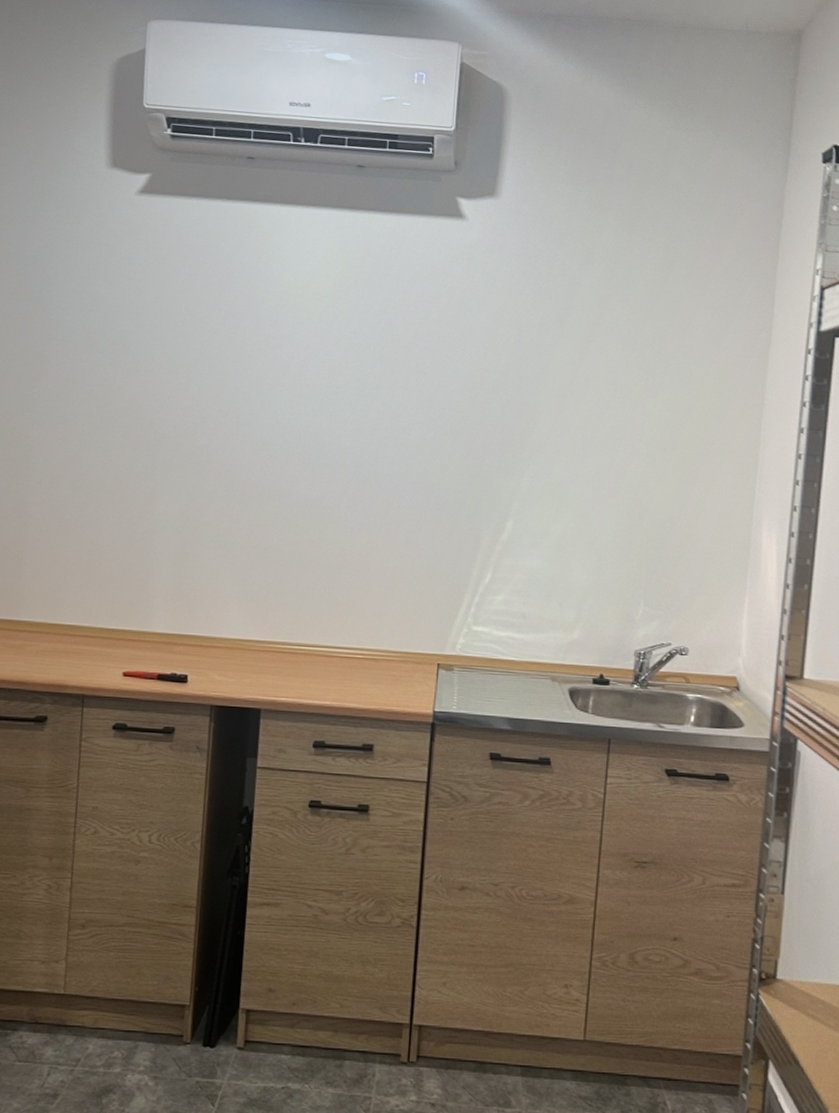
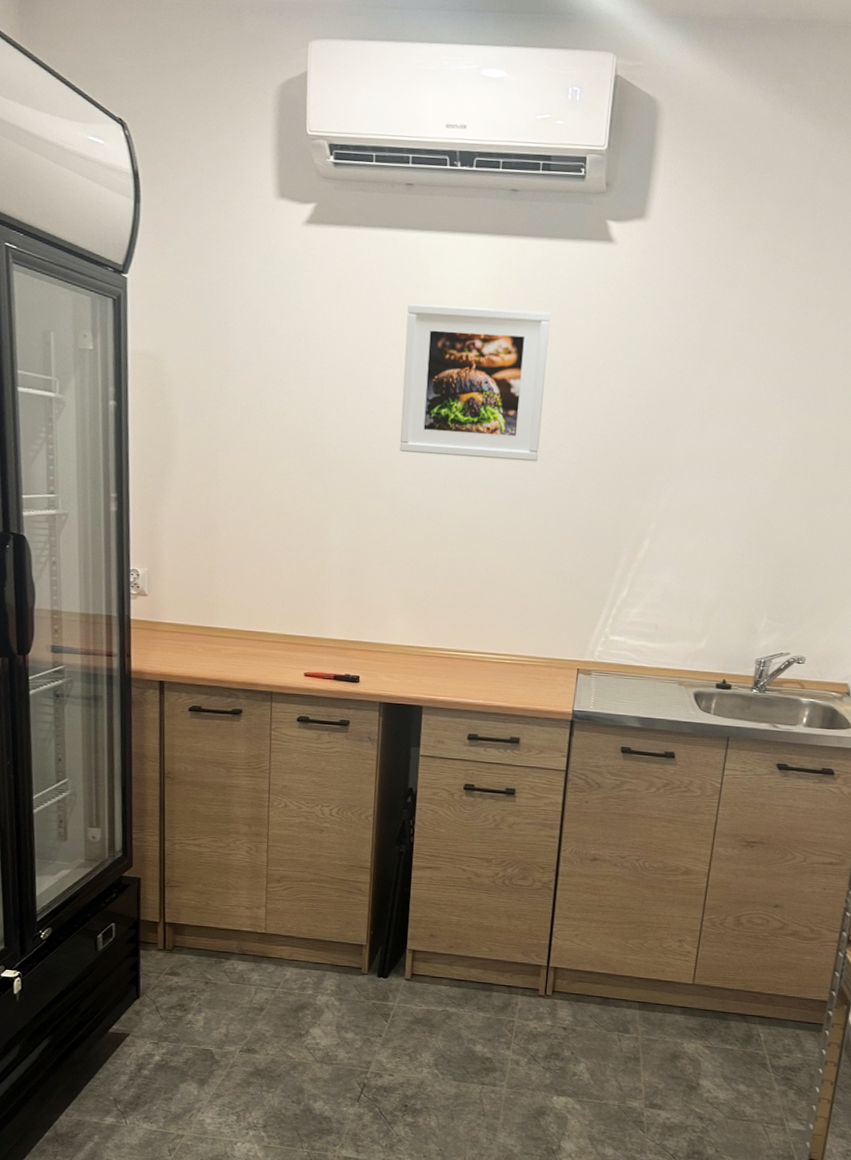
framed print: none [237,275,400,438] -> present [399,304,551,462]

